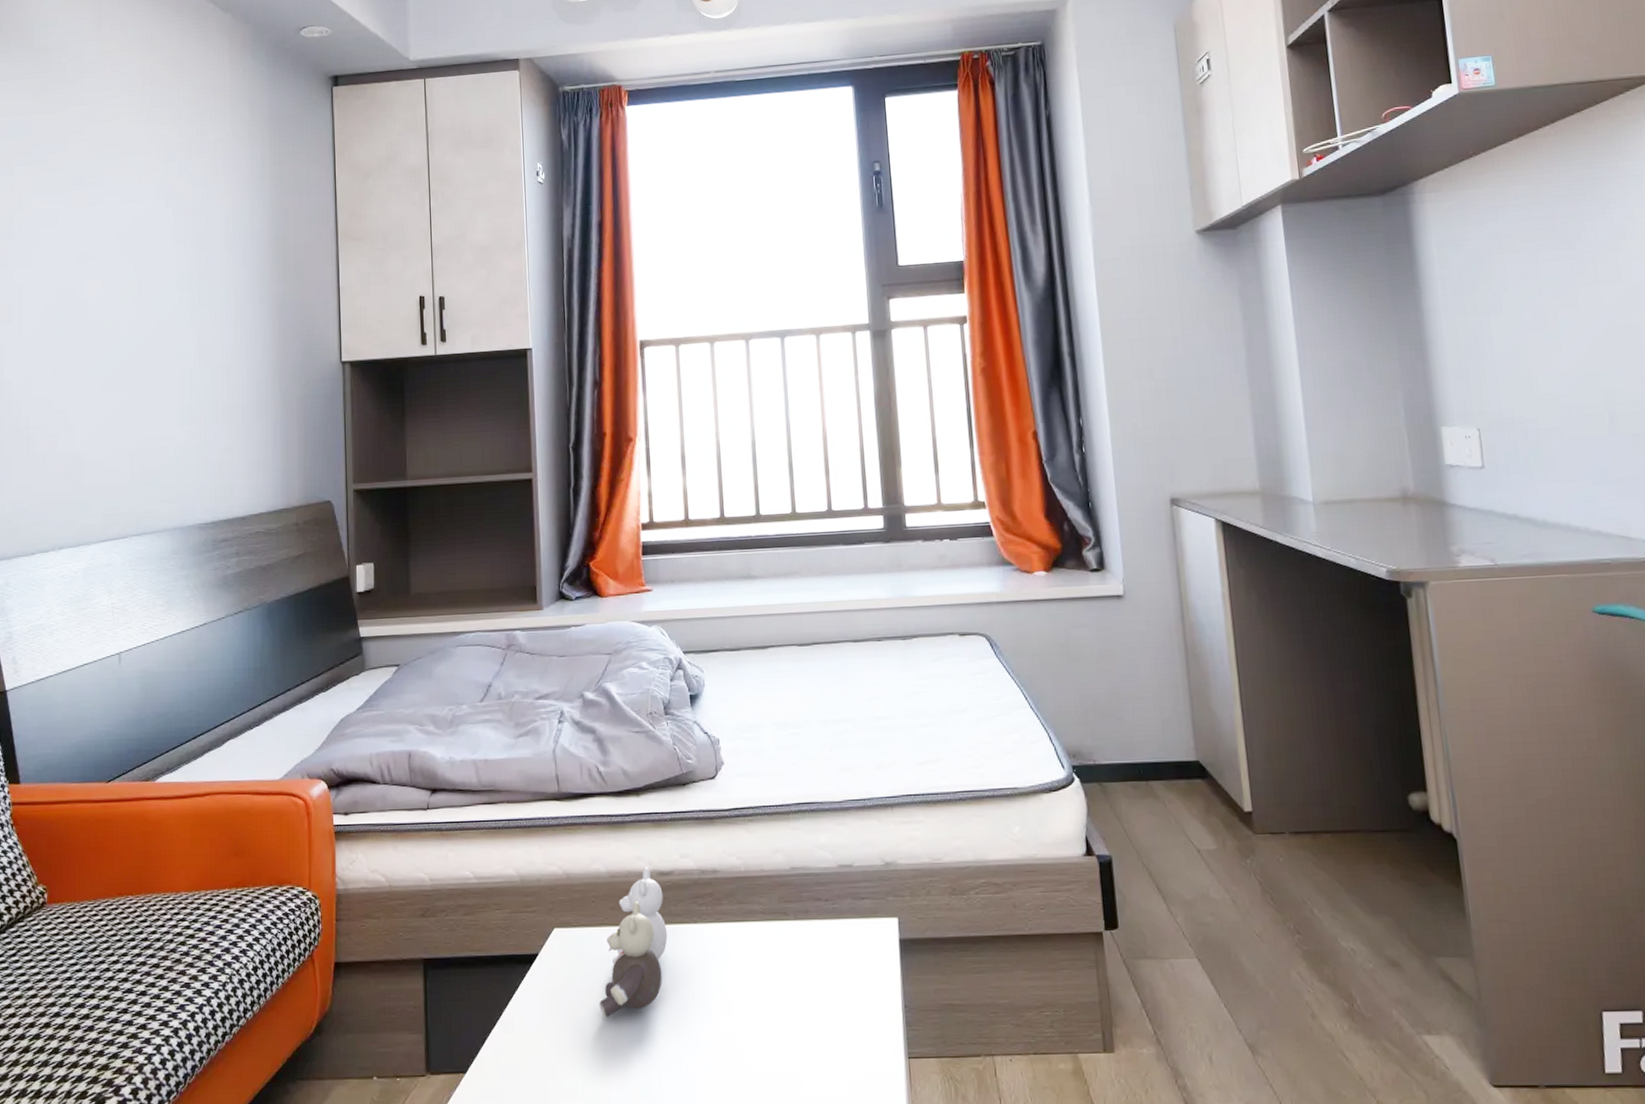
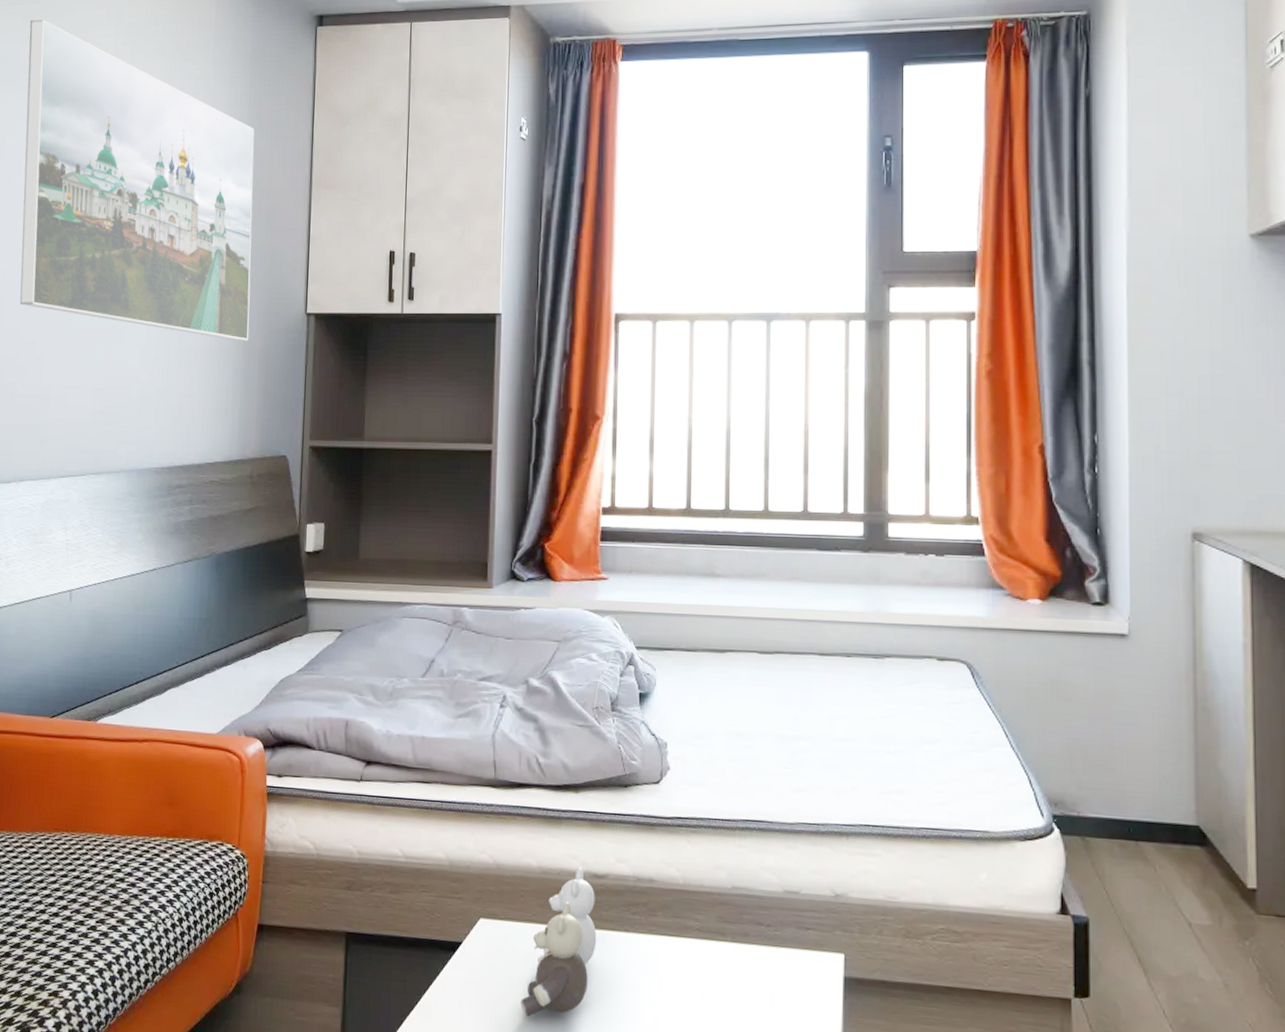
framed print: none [40,91,286,394] -> present [20,19,255,341]

